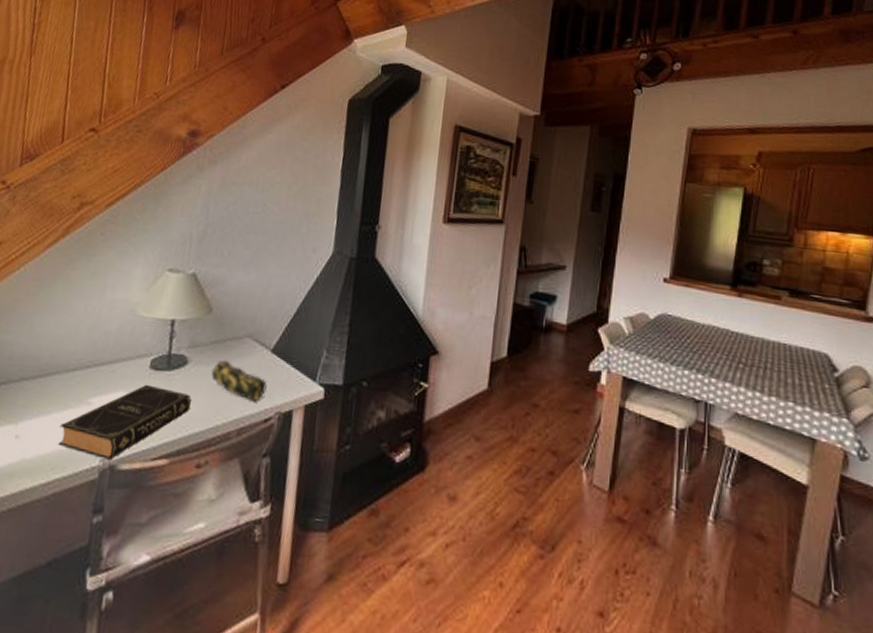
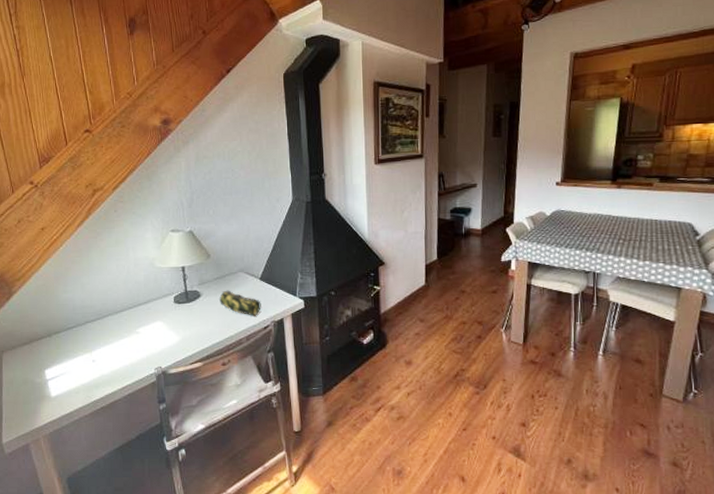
book: present [57,384,192,460] -> none [121,314,210,368]

